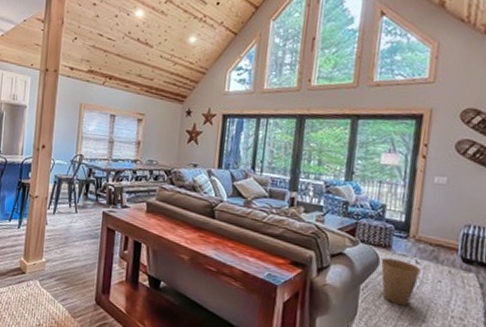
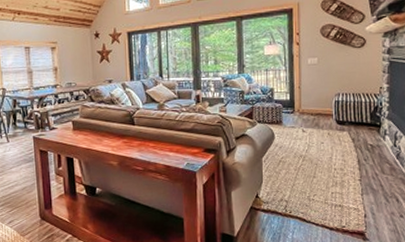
trash can: present [380,258,421,306] -> none [275,131,307,168]

